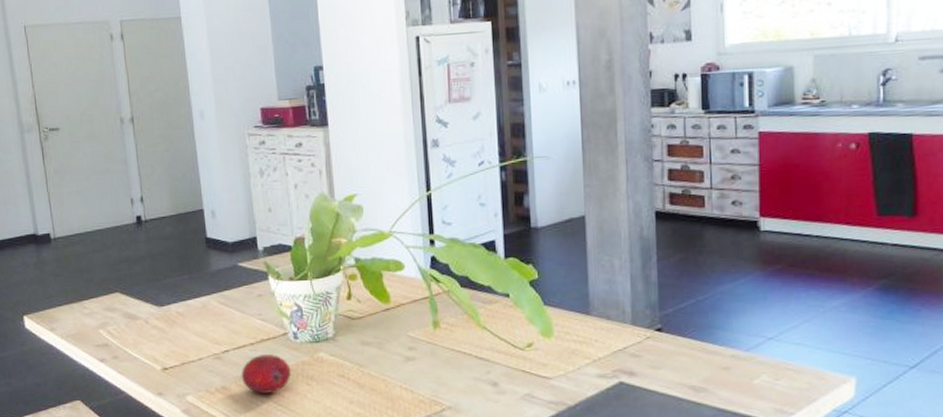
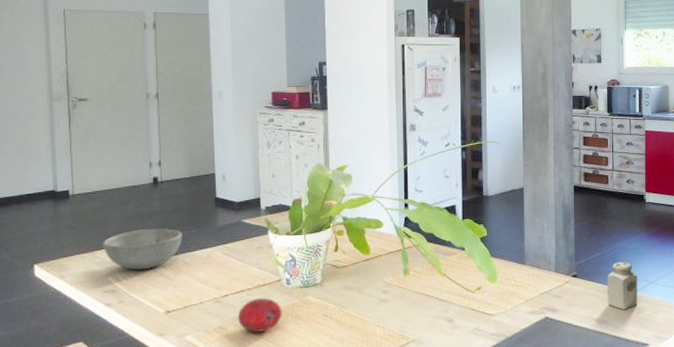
bowl: none [90,274,174,322] -> present [103,228,182,271]
salt shaker: none [705,311,750,375] -> present [607,262,638,310]

